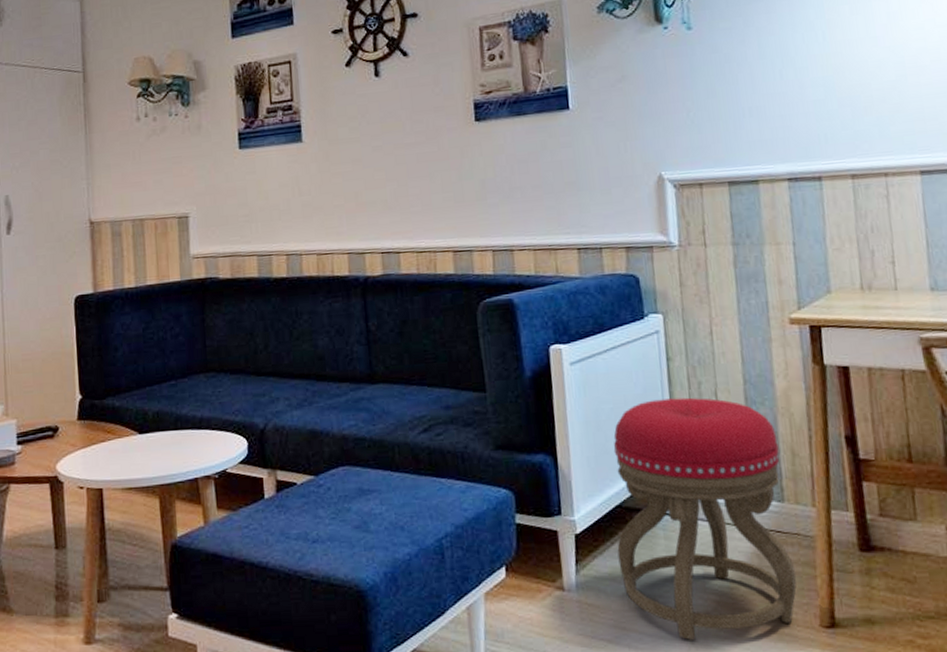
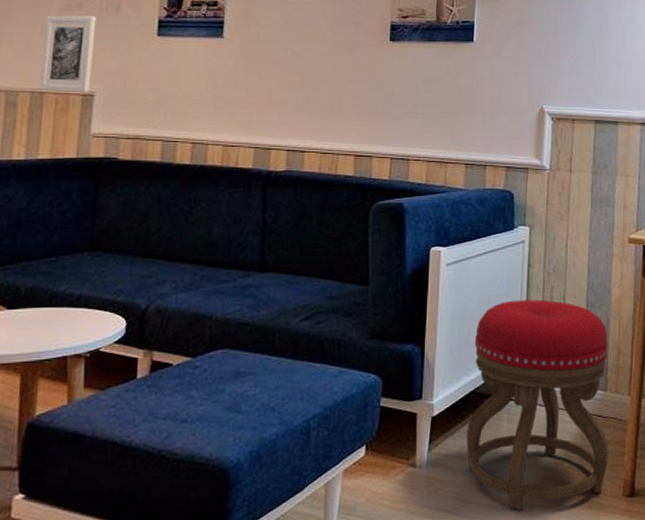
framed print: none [136,137,185,217] -> present [40,15,96,92]

